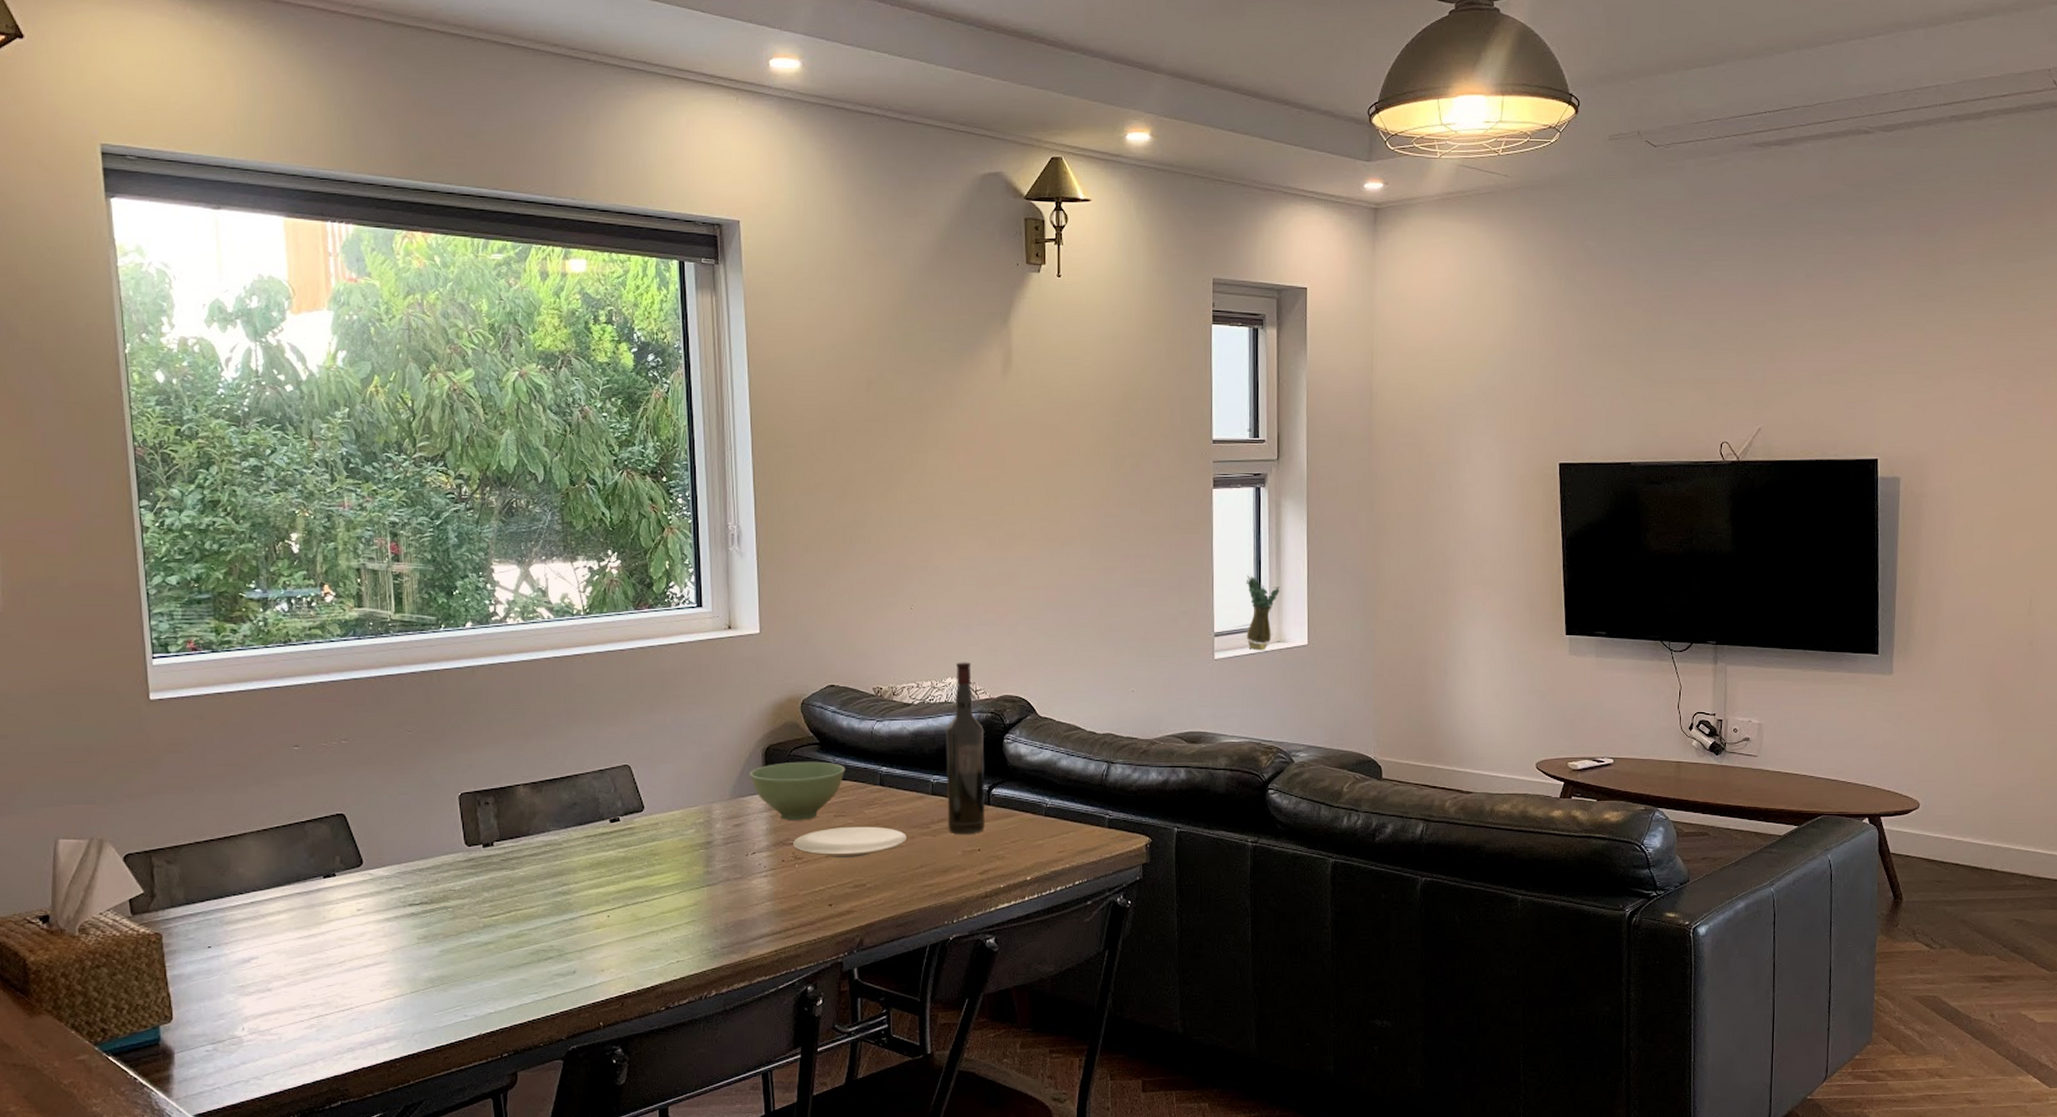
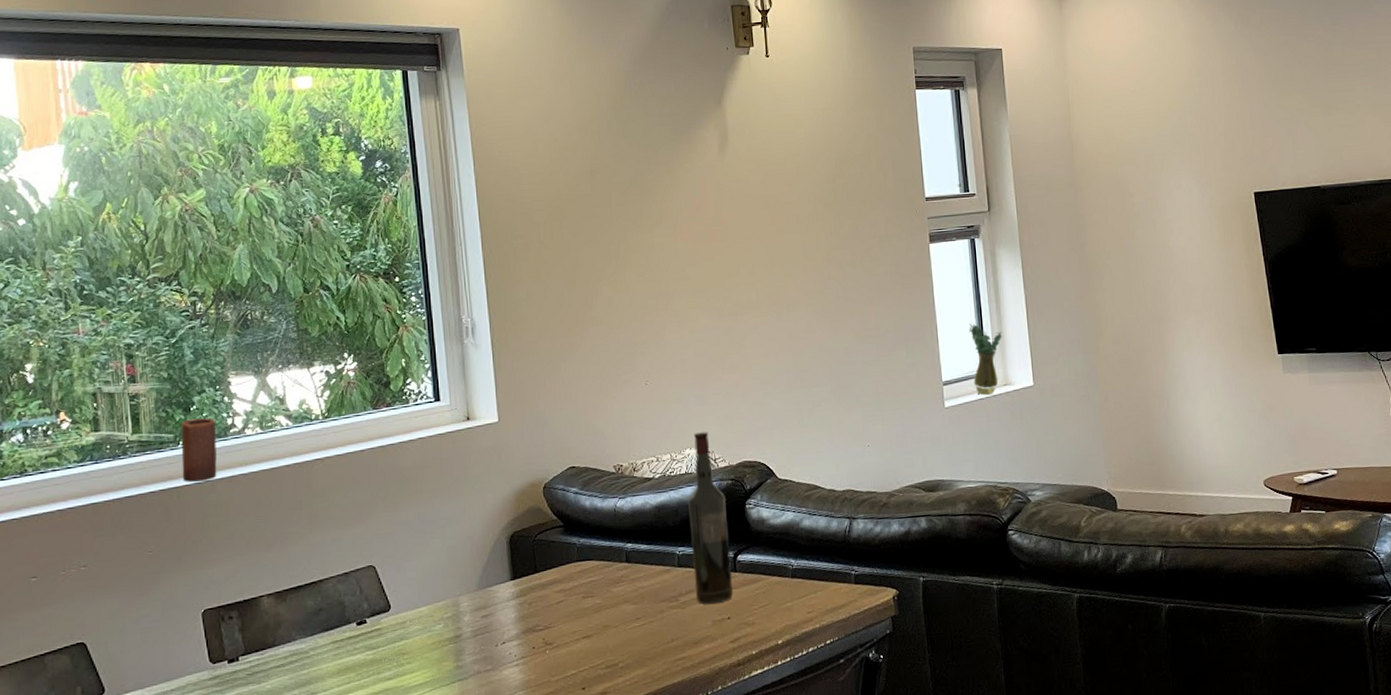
candle: none [443,603,478,667] -> present [181,418,217,483]
bowl: present [748,761,846,820] -> none [494,544,591,606]
plate: present [792,826,906,857] -> none [542,604,656,640]

